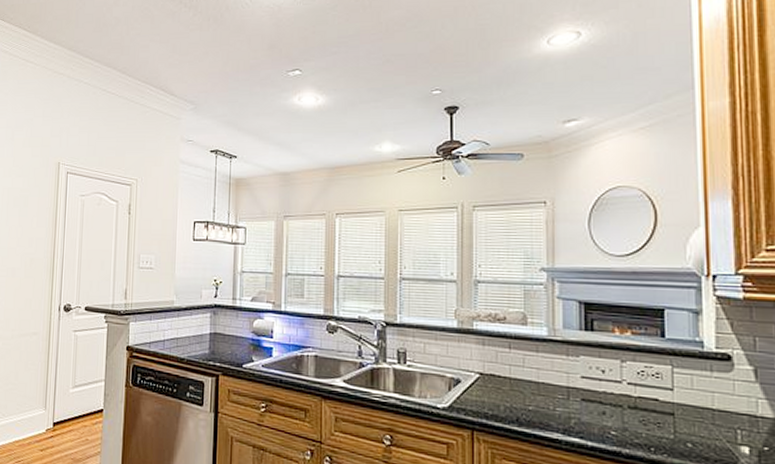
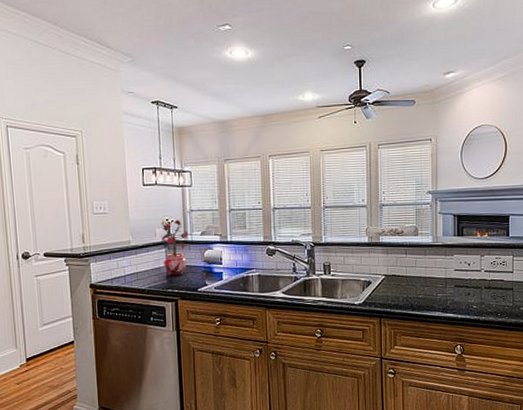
potted plant: none [207,281,238,347] -> present [160,220,189,276]

